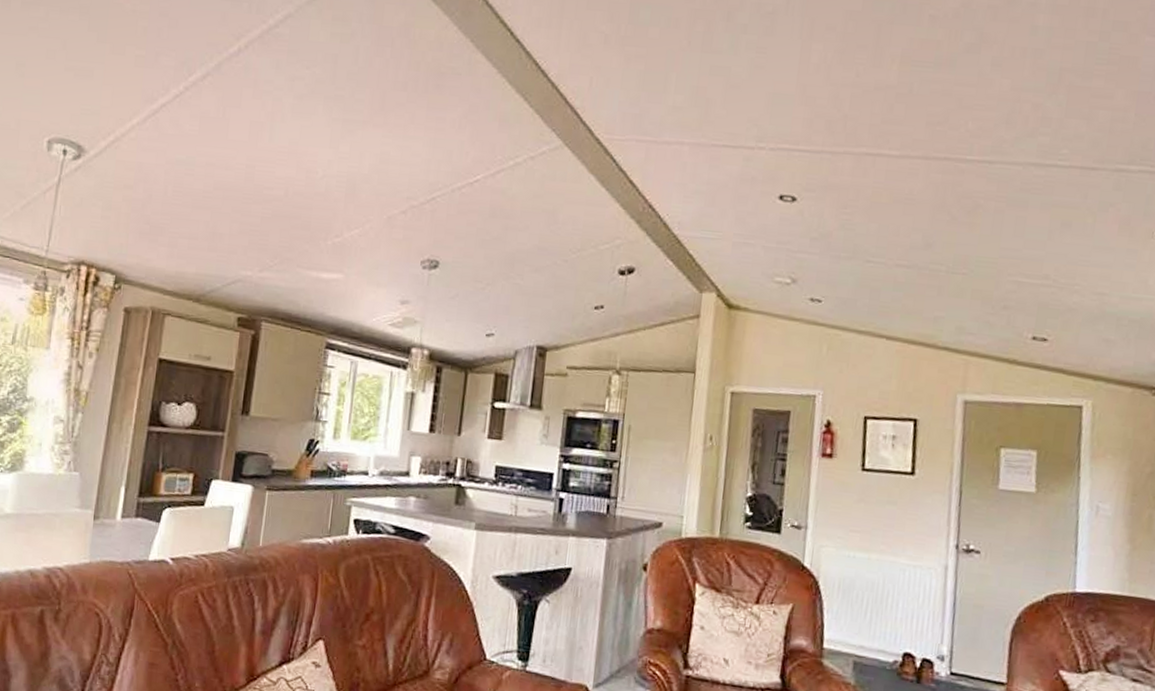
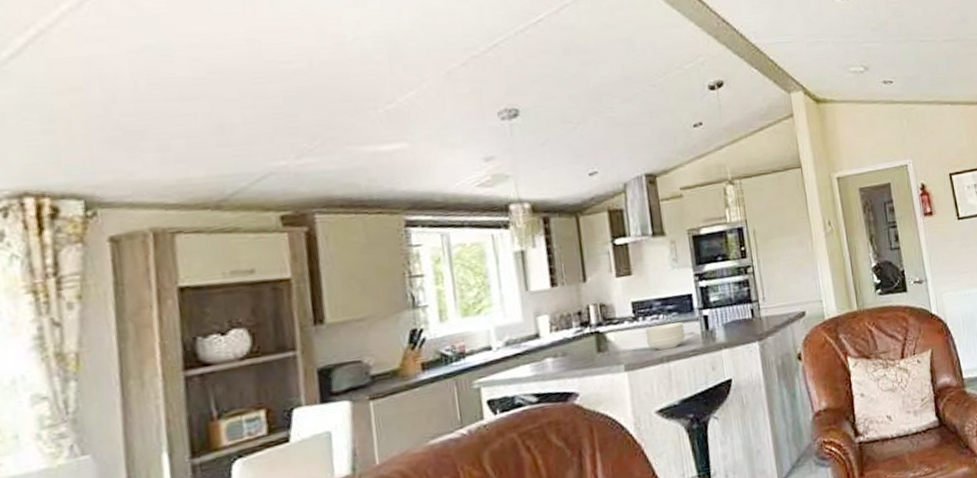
bowl: none [500,494,539,521] -> present [645,322,686,351]

